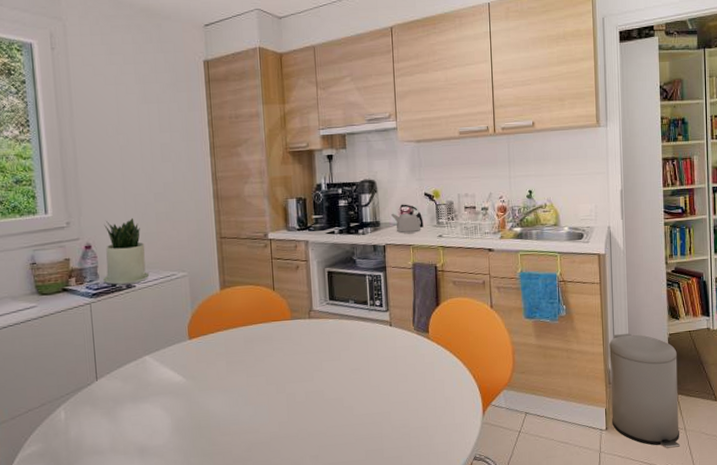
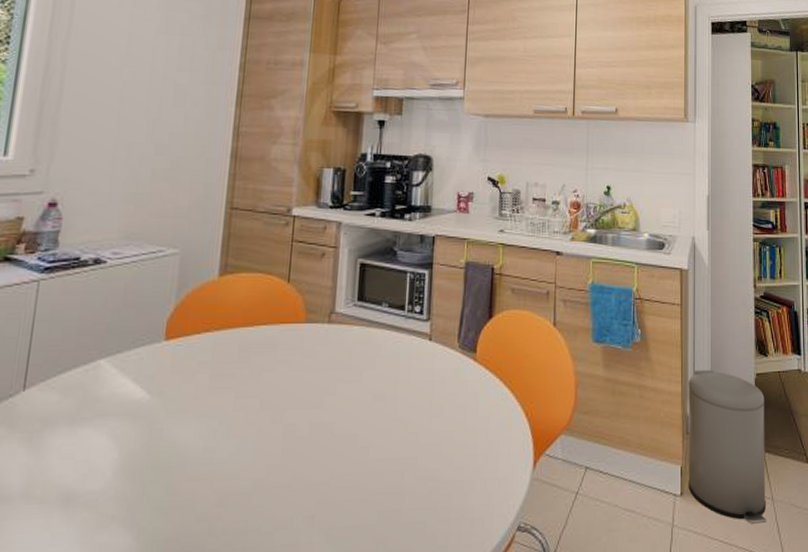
planter: present [102,217,150,286] -> none [62,171,131,259]
kettle: present [390,204,424,234] -> none [445,188,484,225]

